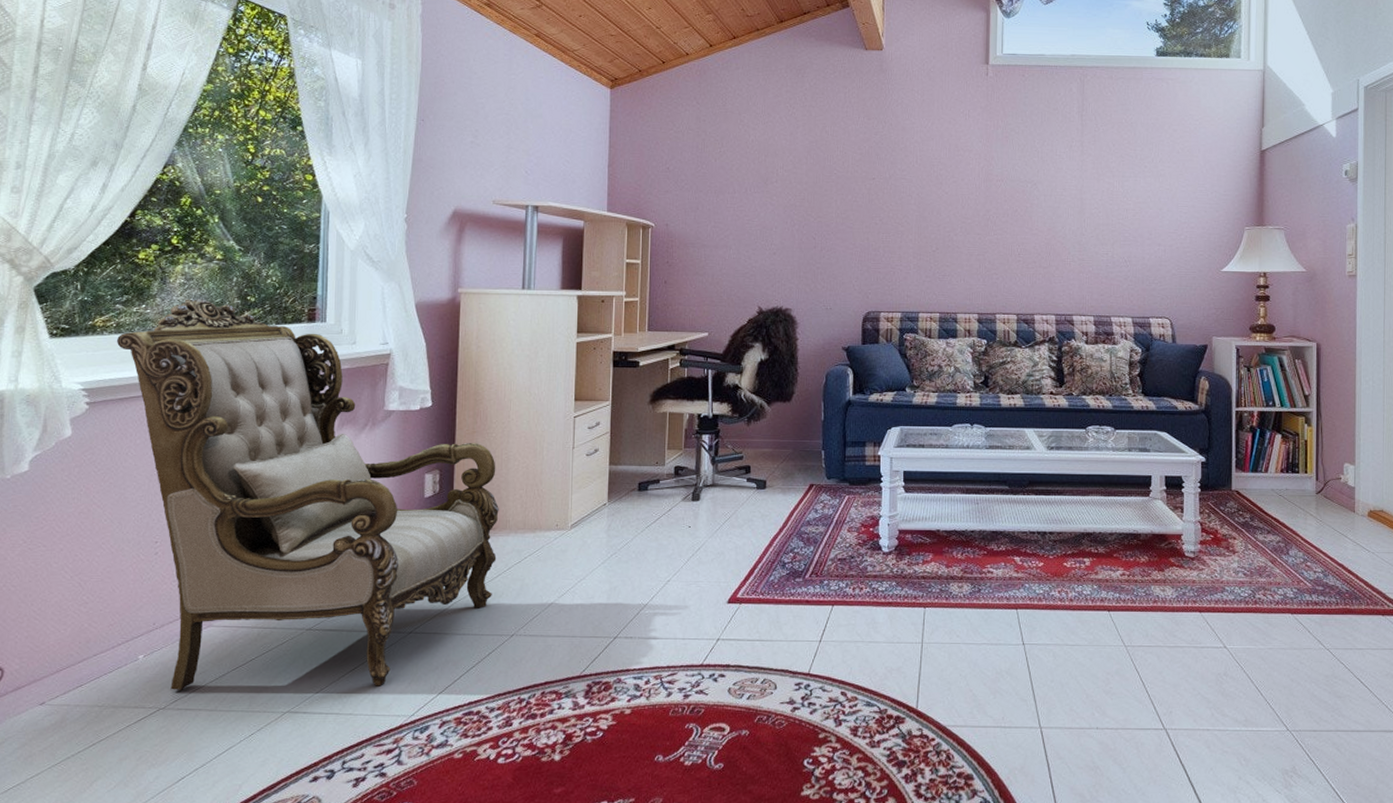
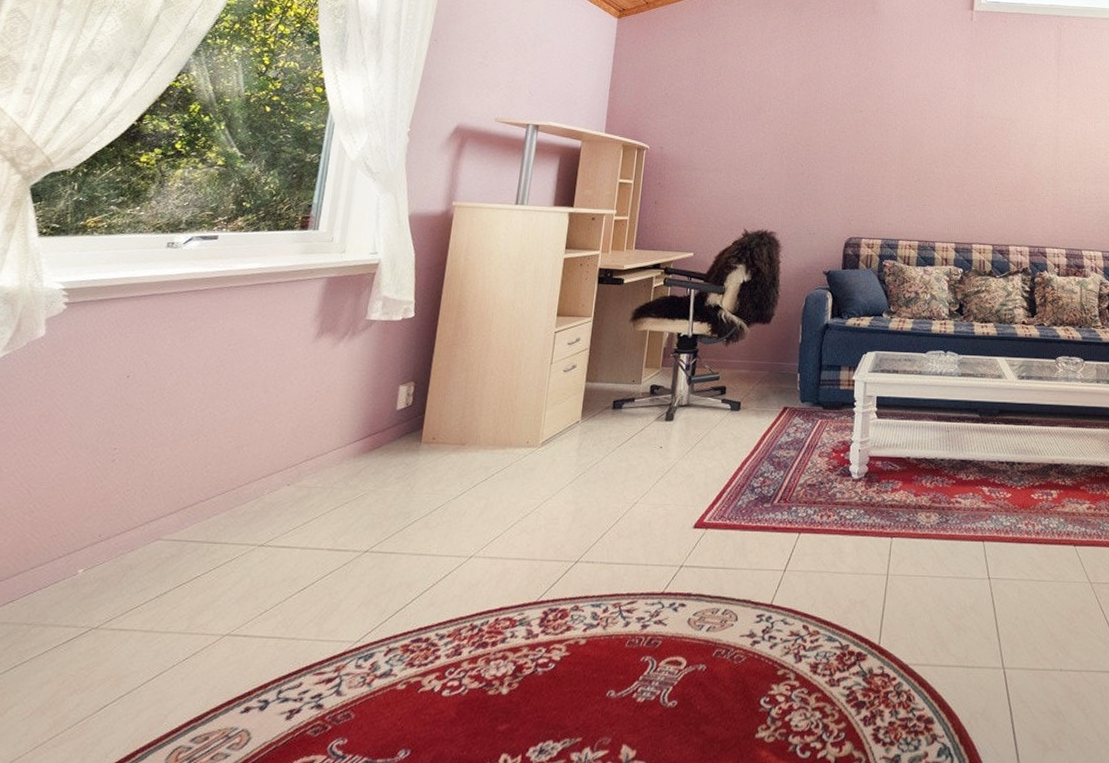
armchair: present [117,299,499,690] -> none [106,202,472,609]

